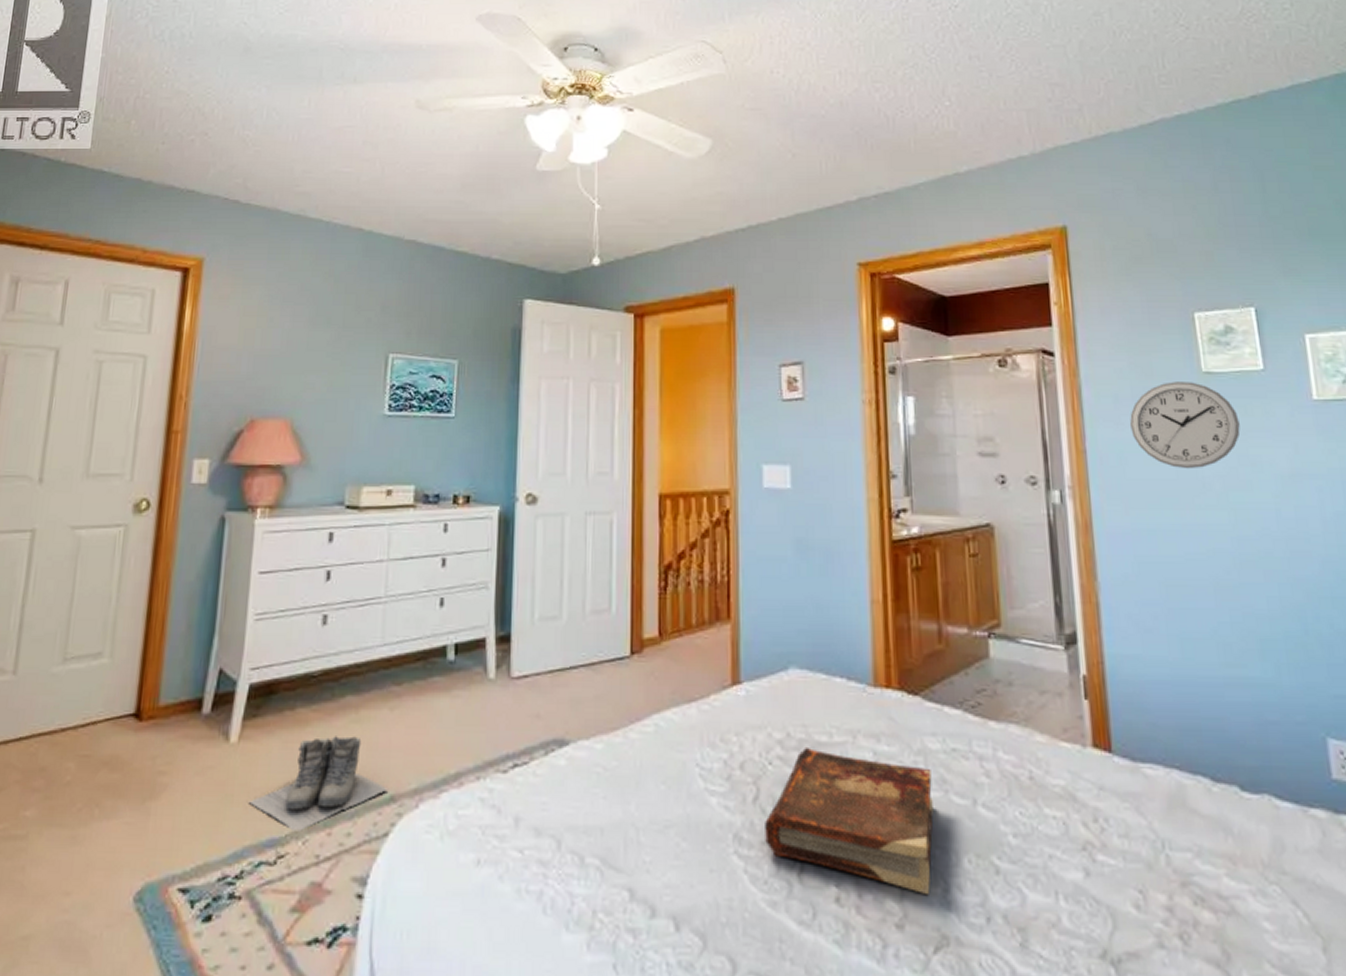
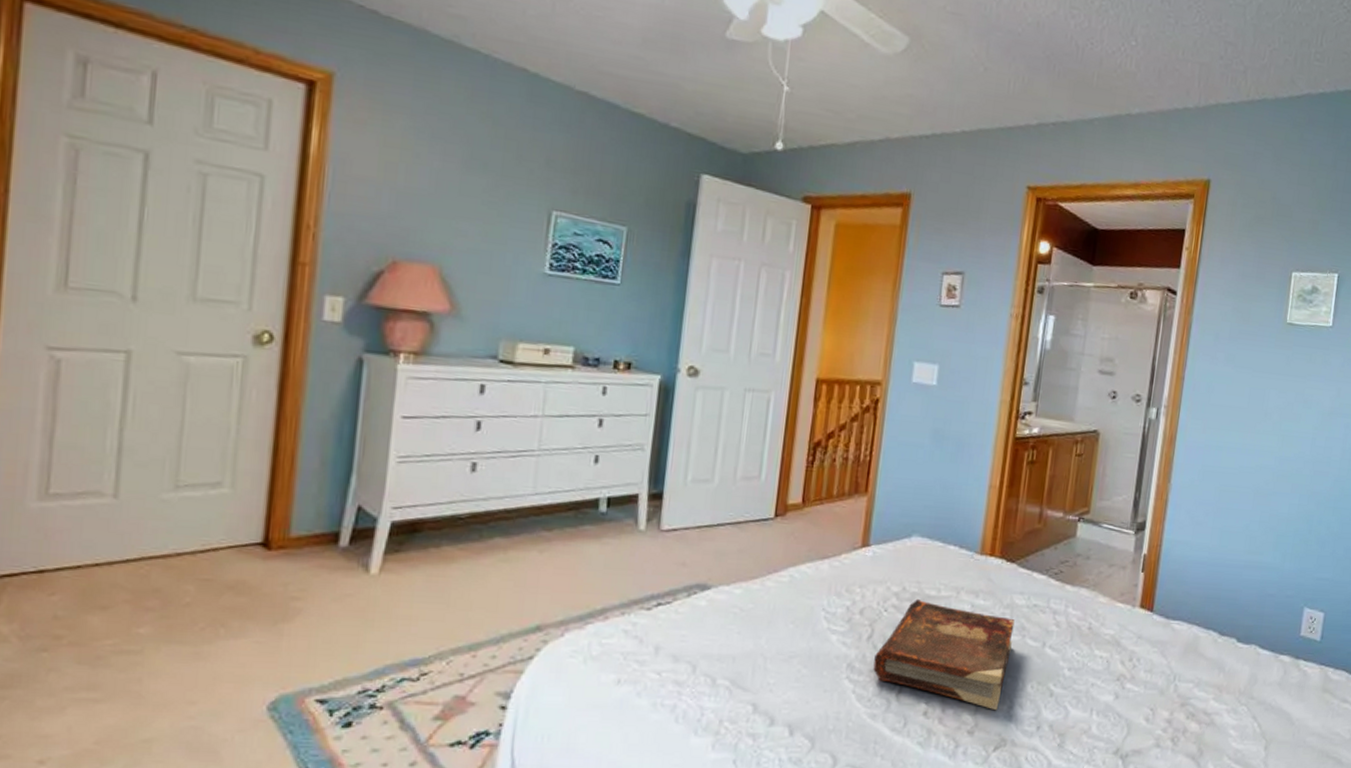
boots: present [249,736,389,832] -> none [391,572,536,653]
wall clock: present [1129,382,1240,469] -> none [1222,328,1304,401]

